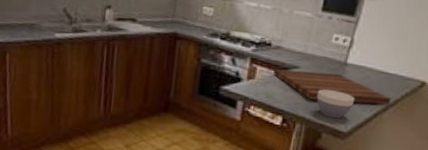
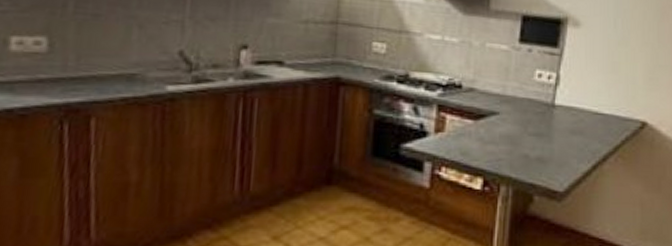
cutting board: present [273,69,391,105] -> none [467,117,610,154]
bowl: present [317,89,355,118] -> none [523,139,569,174]

